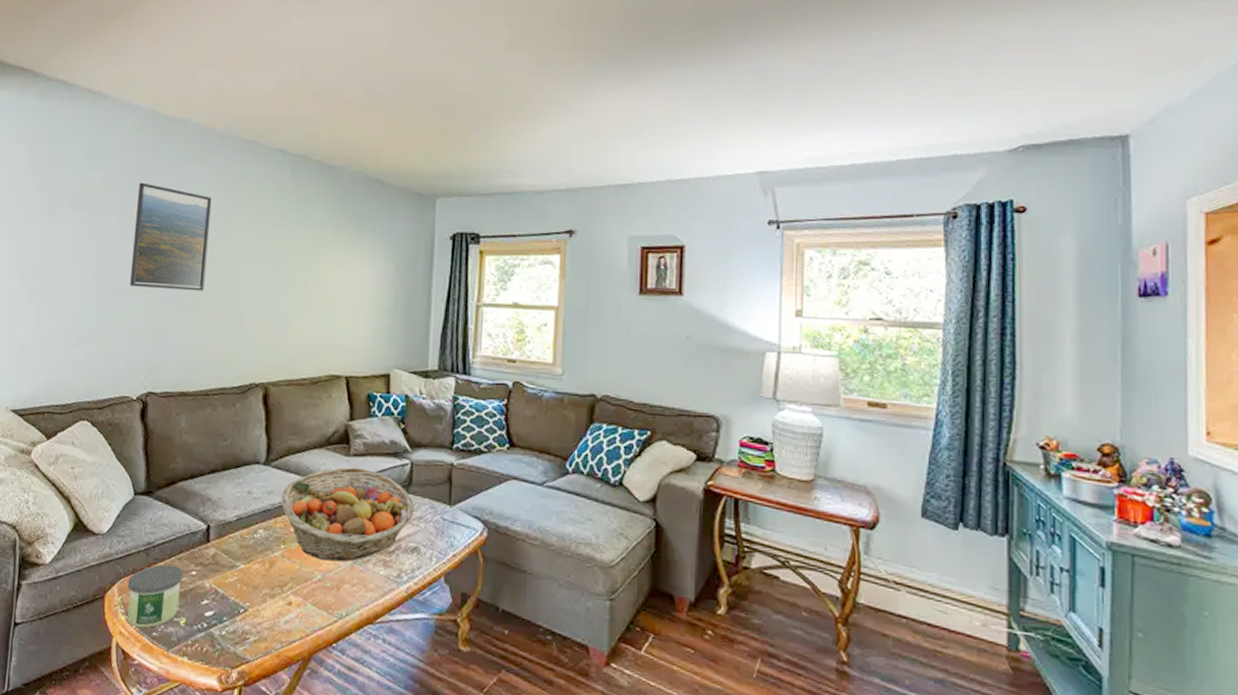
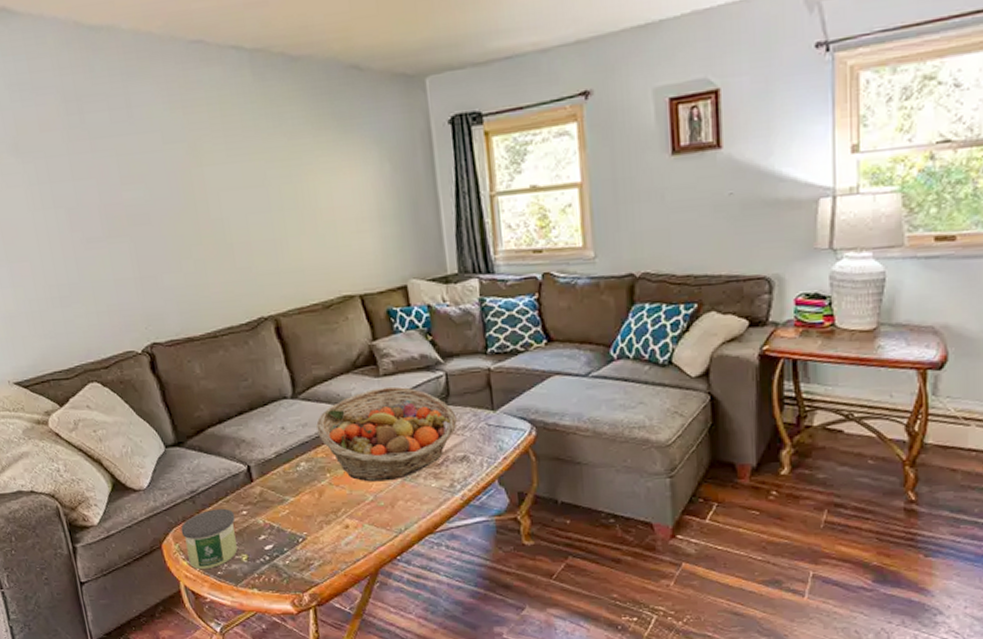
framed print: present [130,182,212,291] -> none [81,111,185,233]

